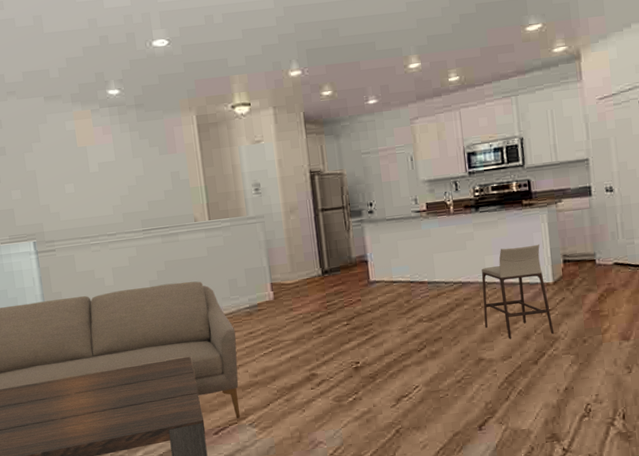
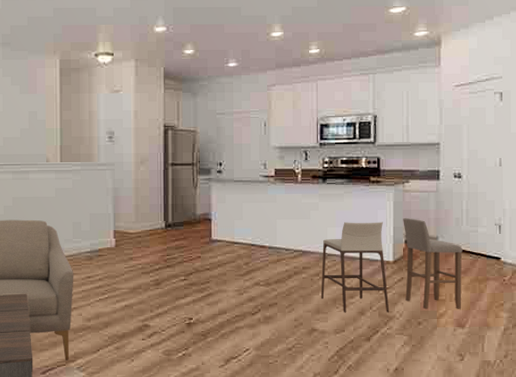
bar stool: none [559,237,625,326] -> present [403,217,463,309]

